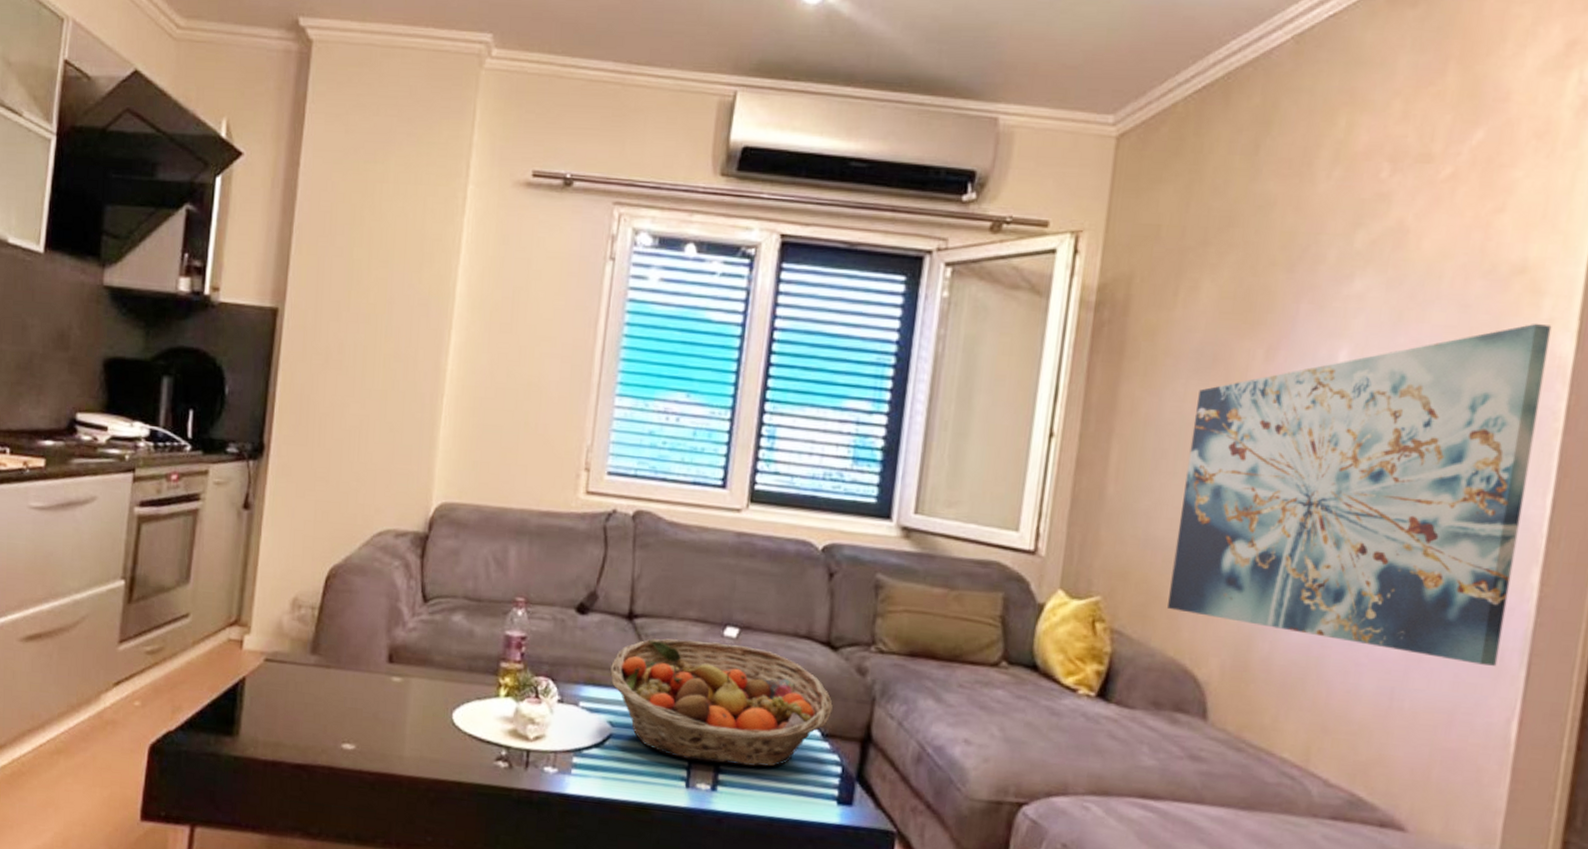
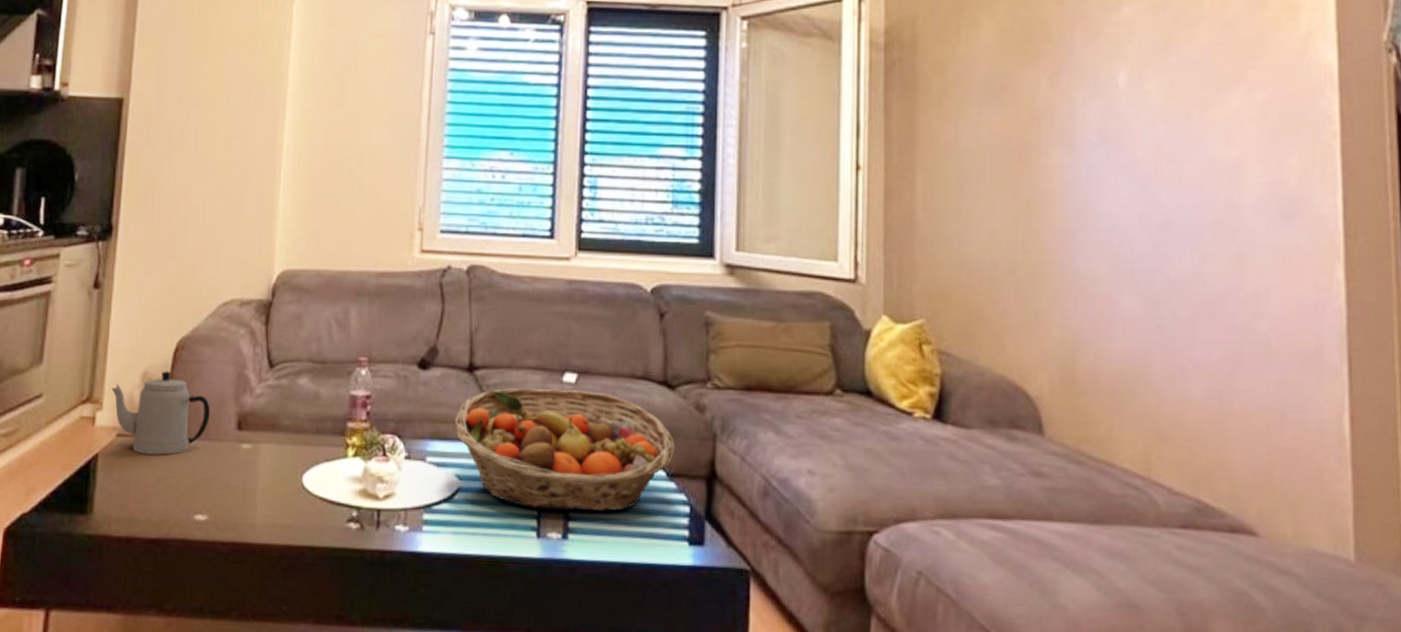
teapot: none [260,598,362,683] -> present [111,371,211,455]
wall art: present [1168,323,1552,666] -> none [990,35,1318,363]

